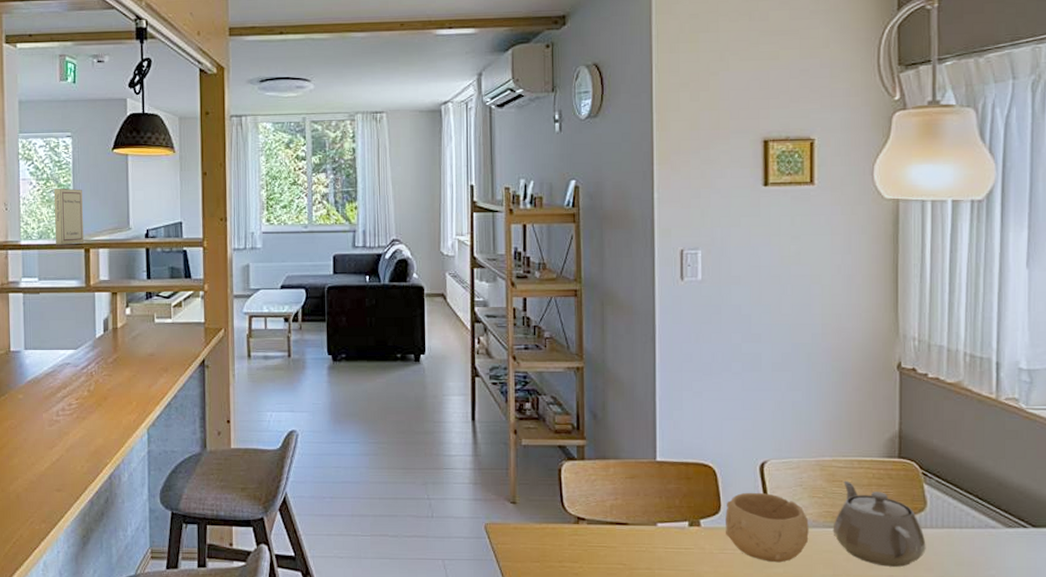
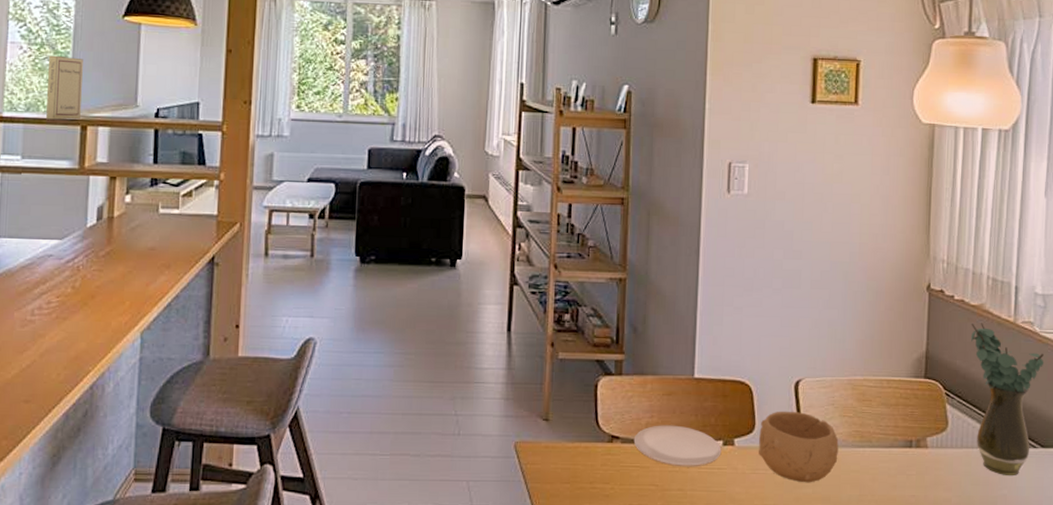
plate: none [599,507,688,547] -> present [633,425,722,467]
teapot: present [833,481,926,567] -> none [861,400,946,487]
vase: none [947,400,1033,557] -> present [971,323,1044,476]

